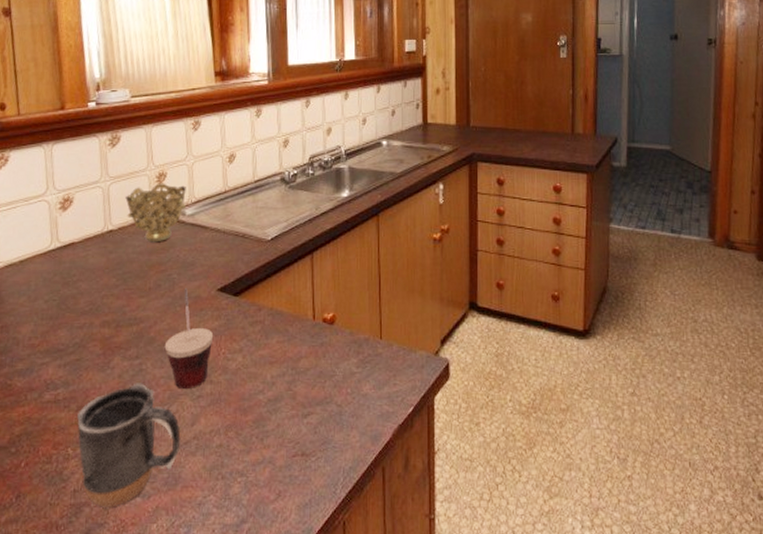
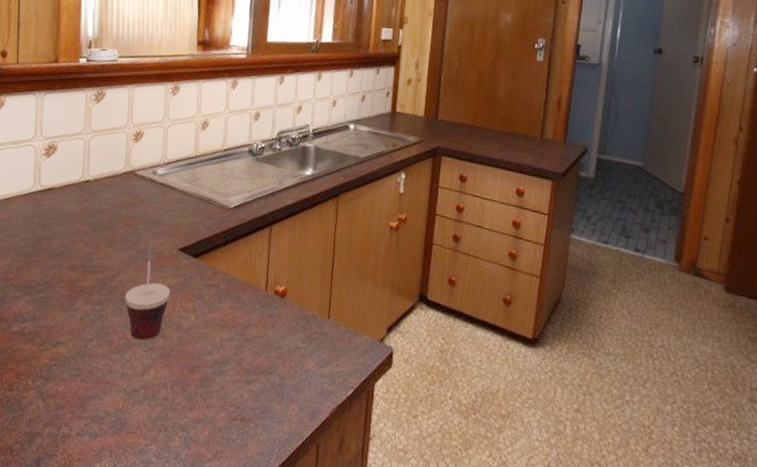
mug: present [77,383,181,507] -> none [37,327,131,441]
decorative bowl: present [125,183,187,243] -> none [103,141,160,197]

